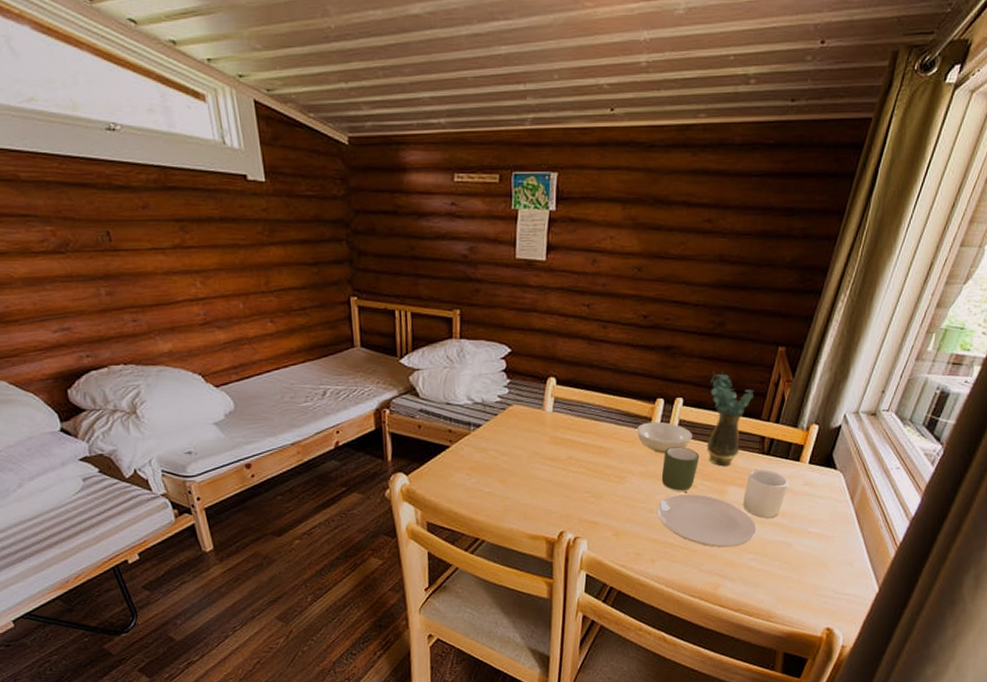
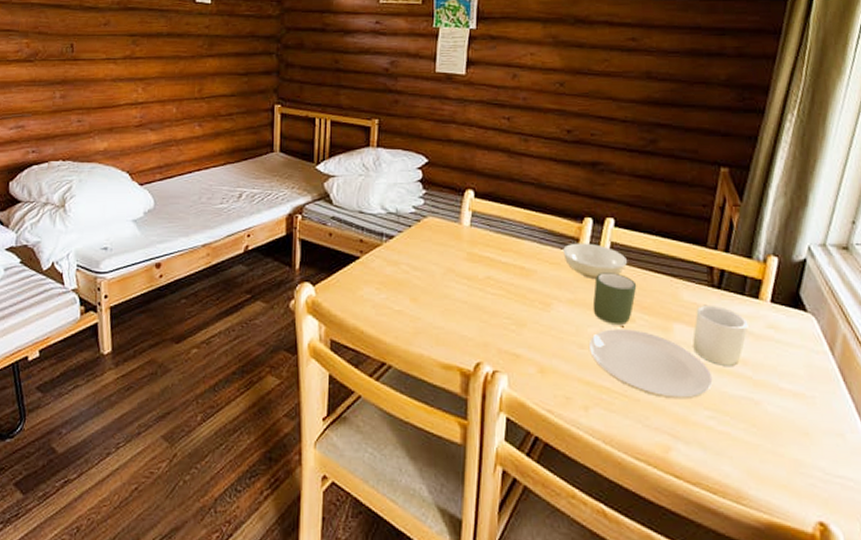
vase: present [706,371,755,467] -> none [644,190,697,299]

